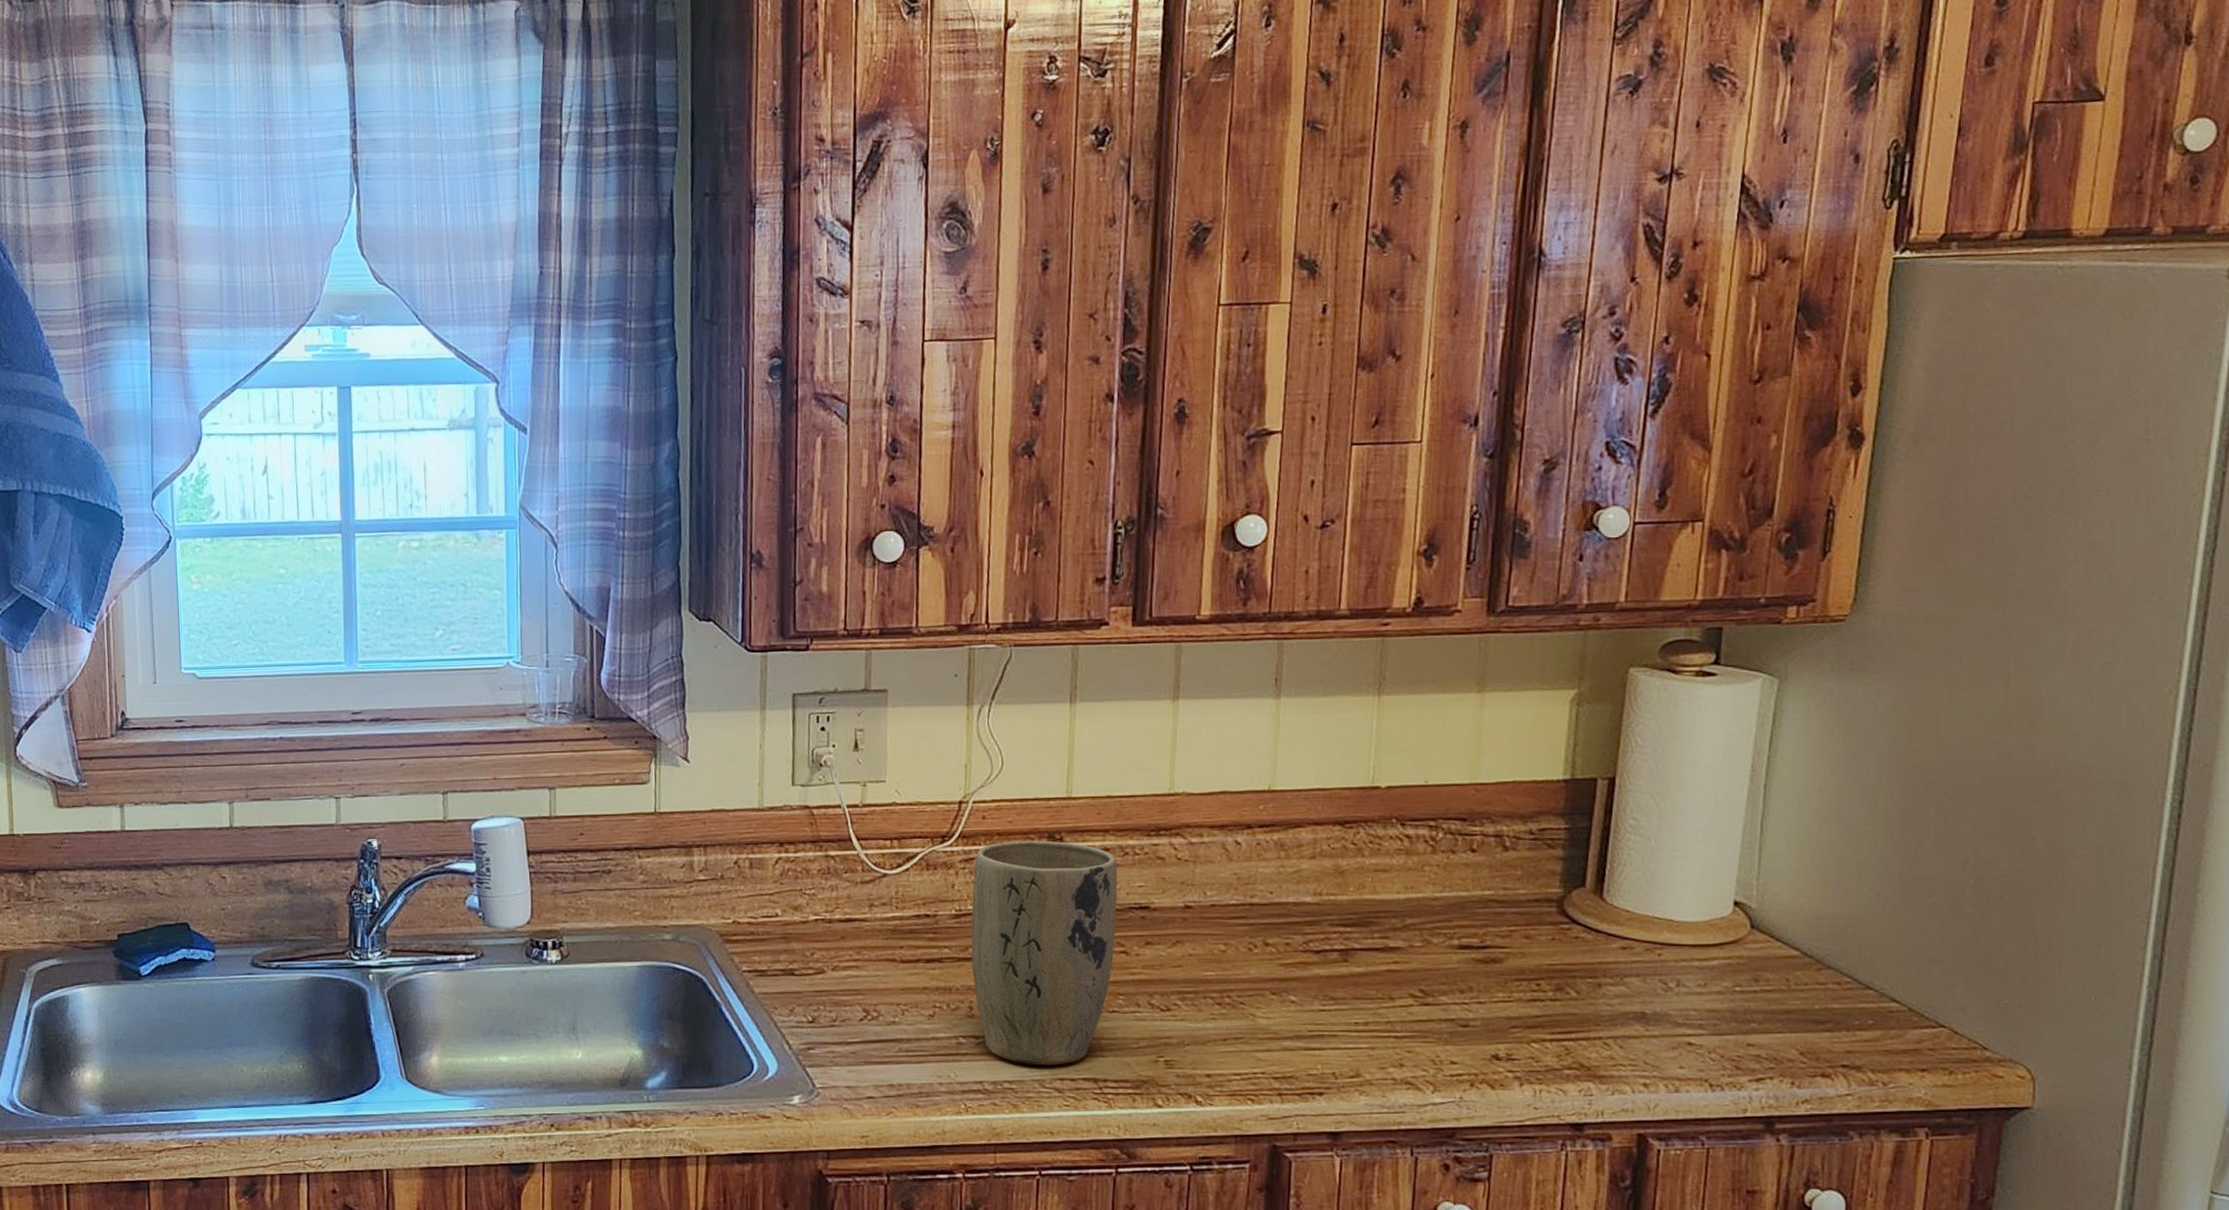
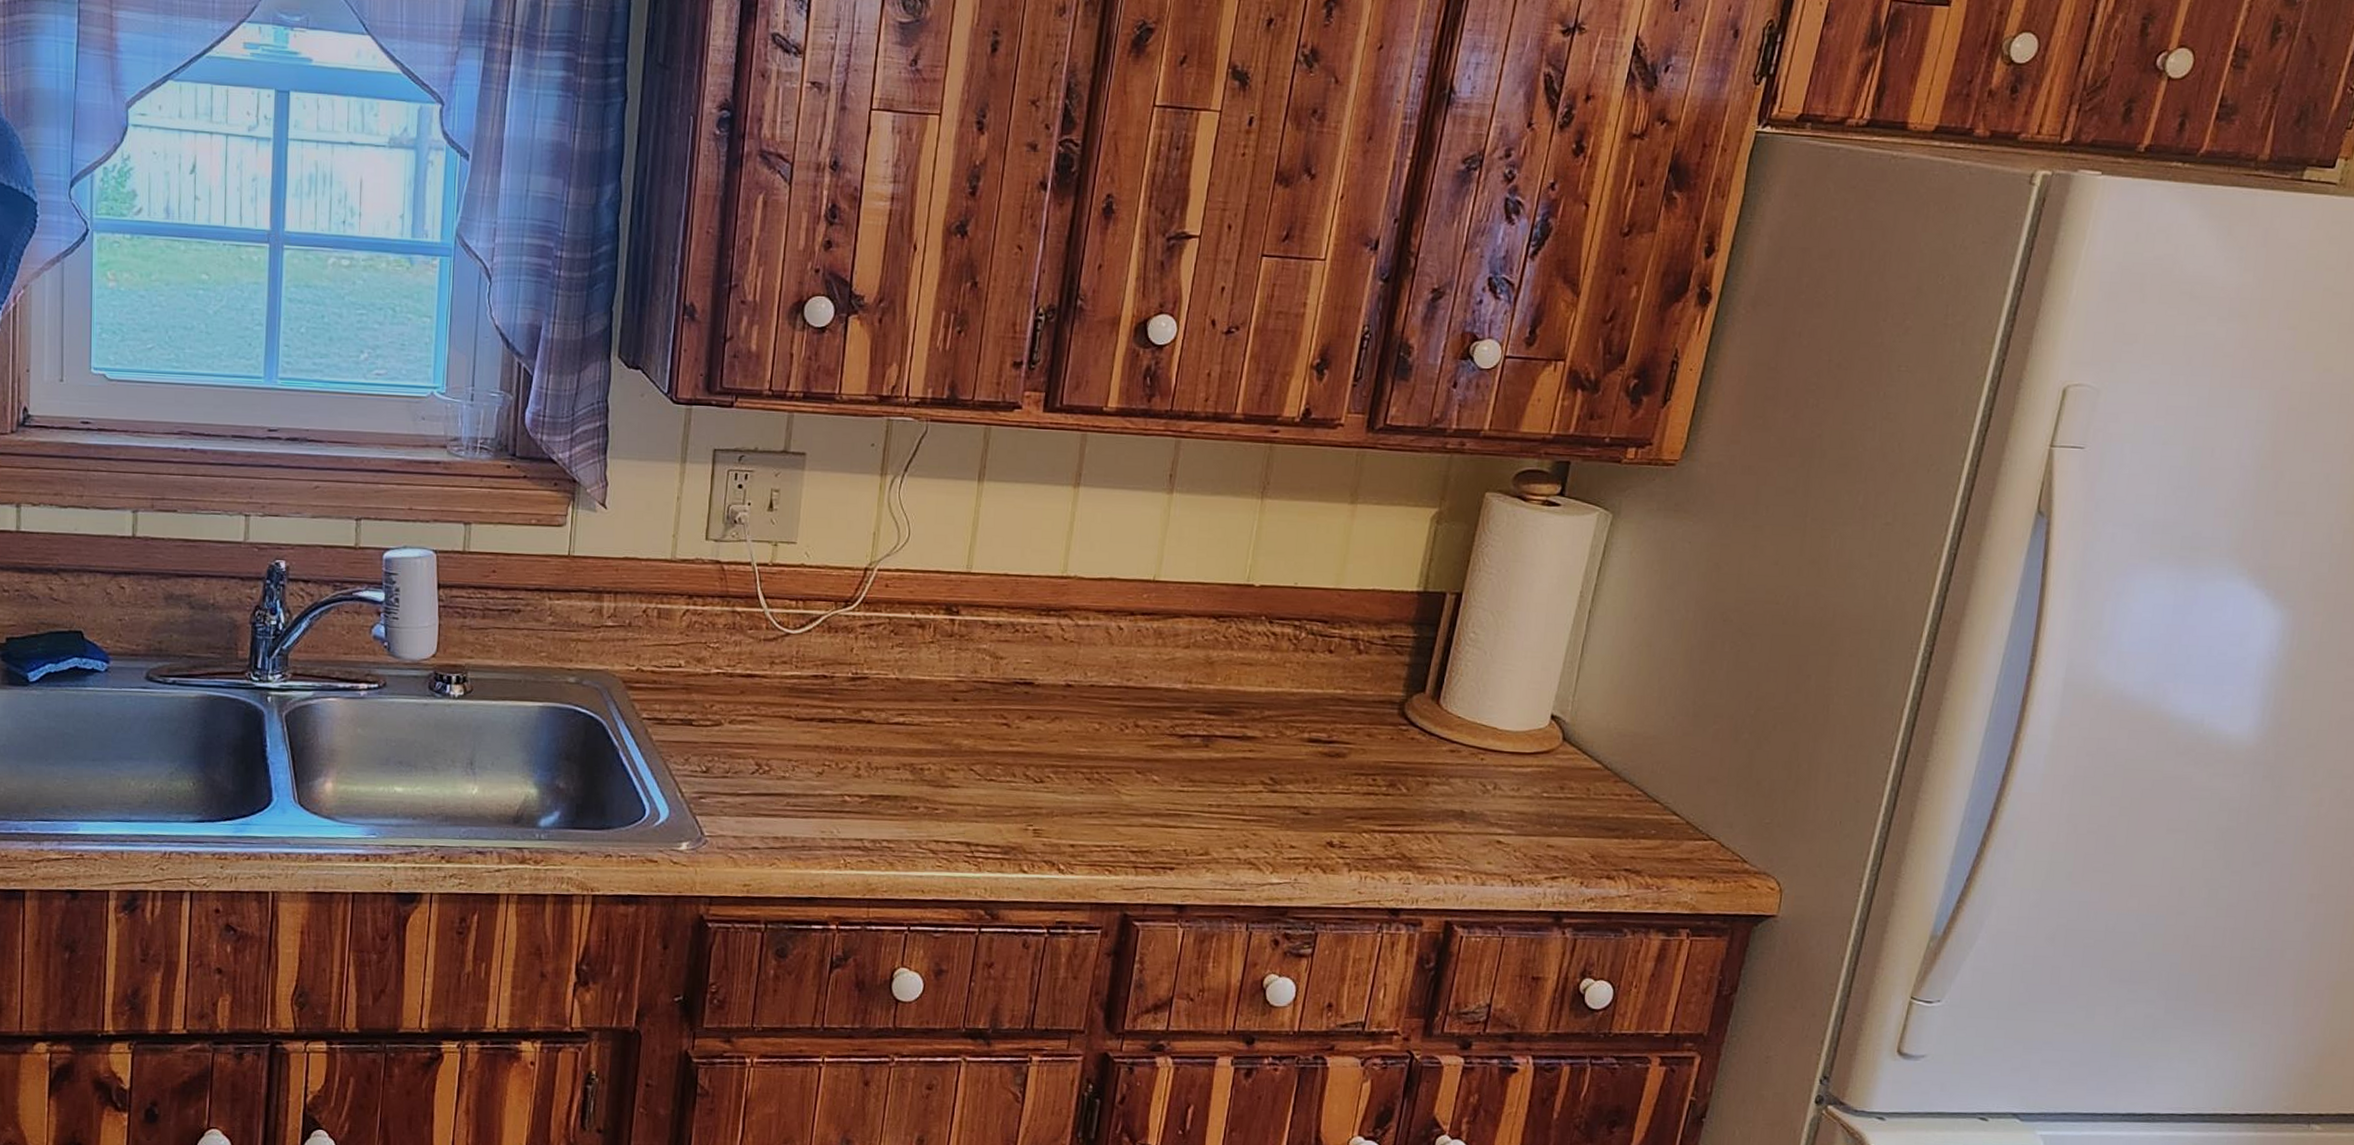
plant pot: present [971,840,1118,1066] -> none [862,610,1008,828]

